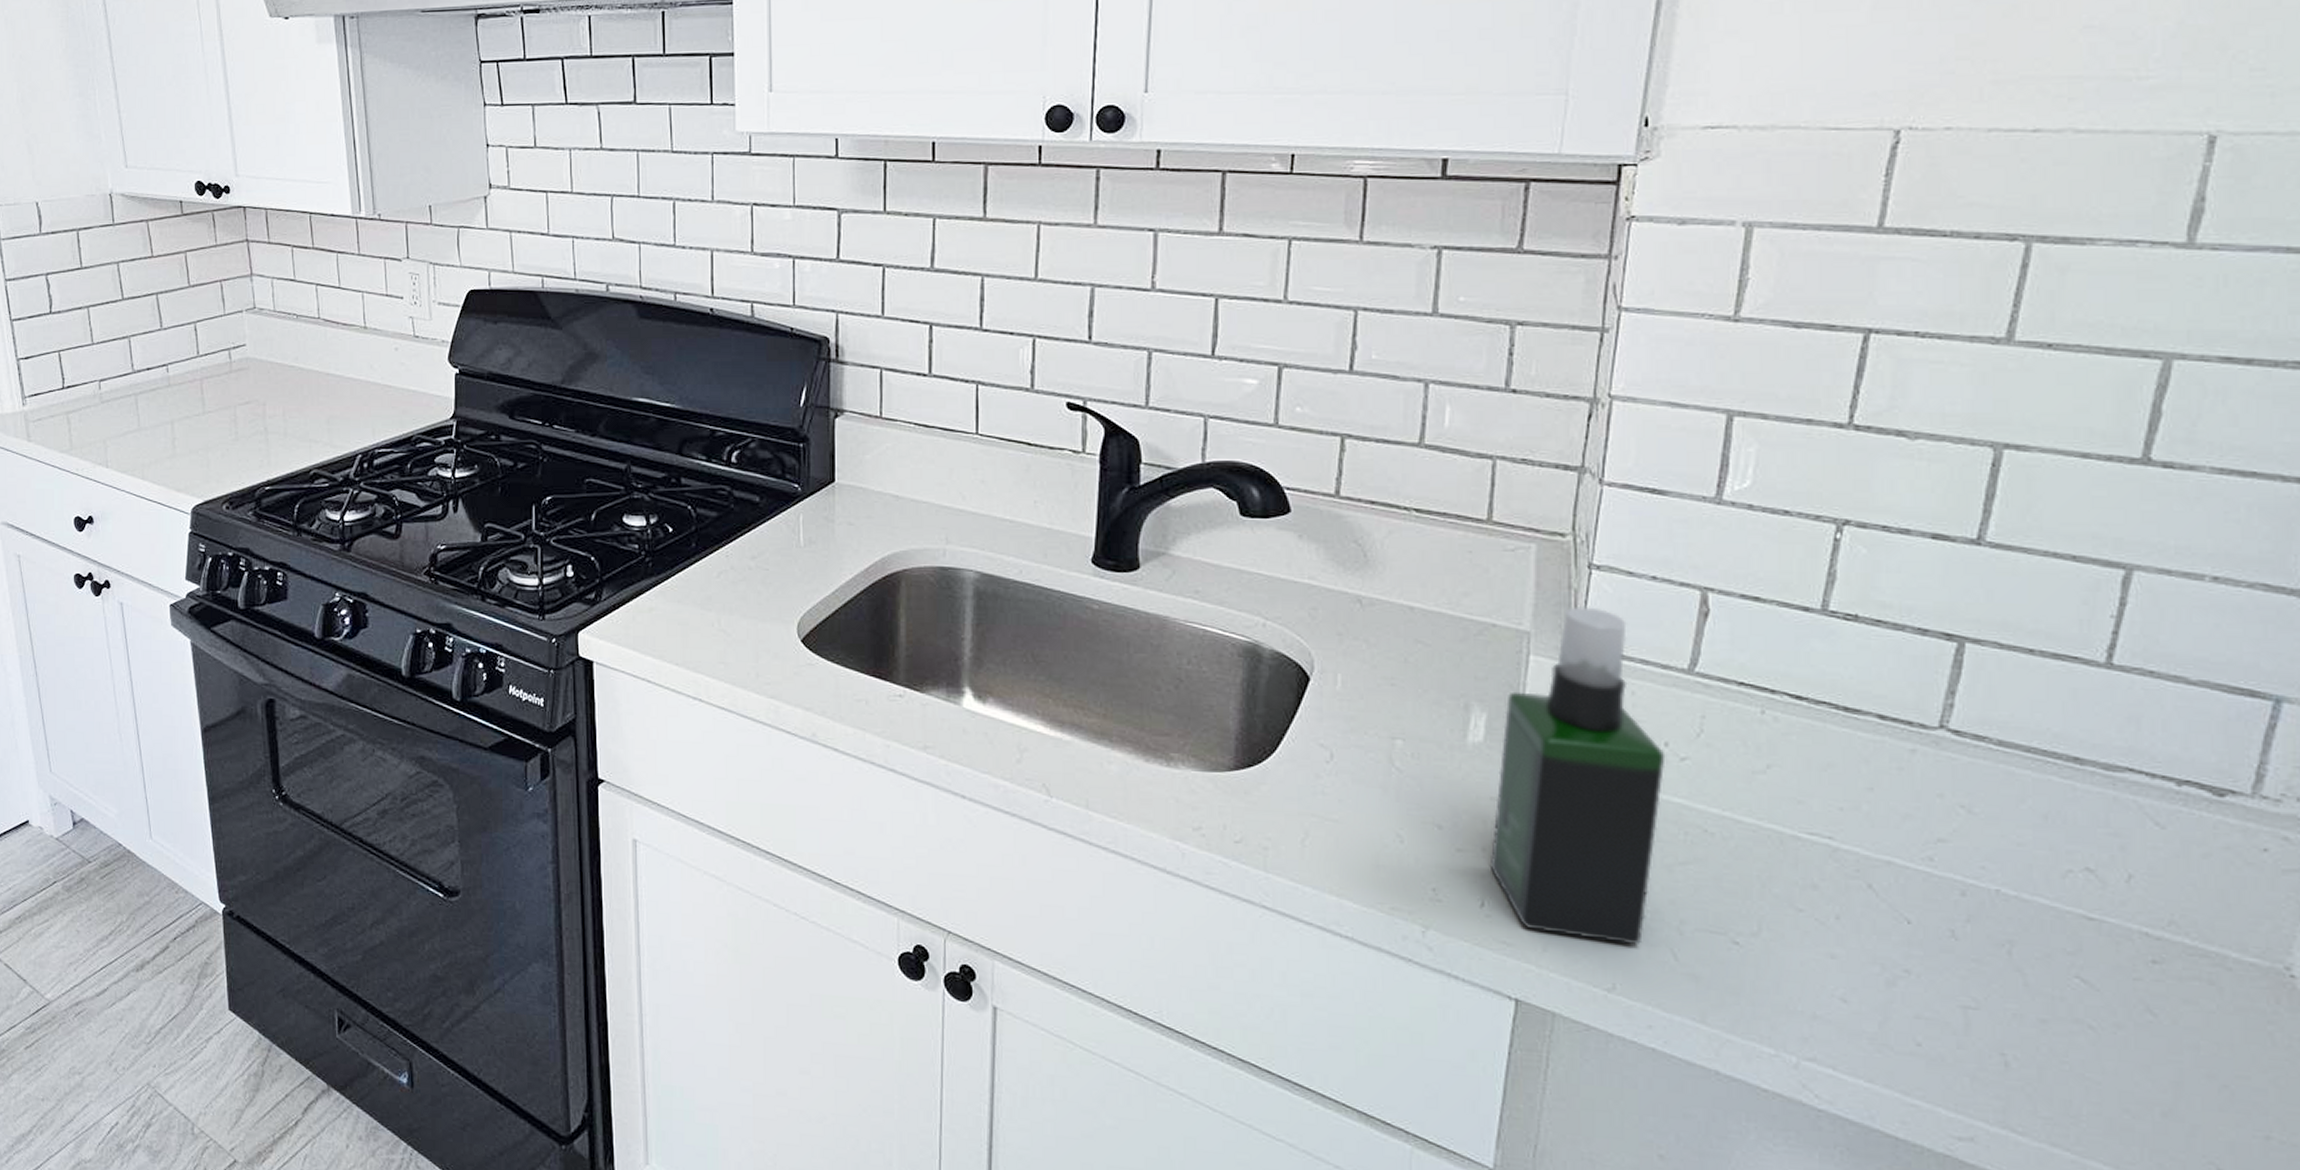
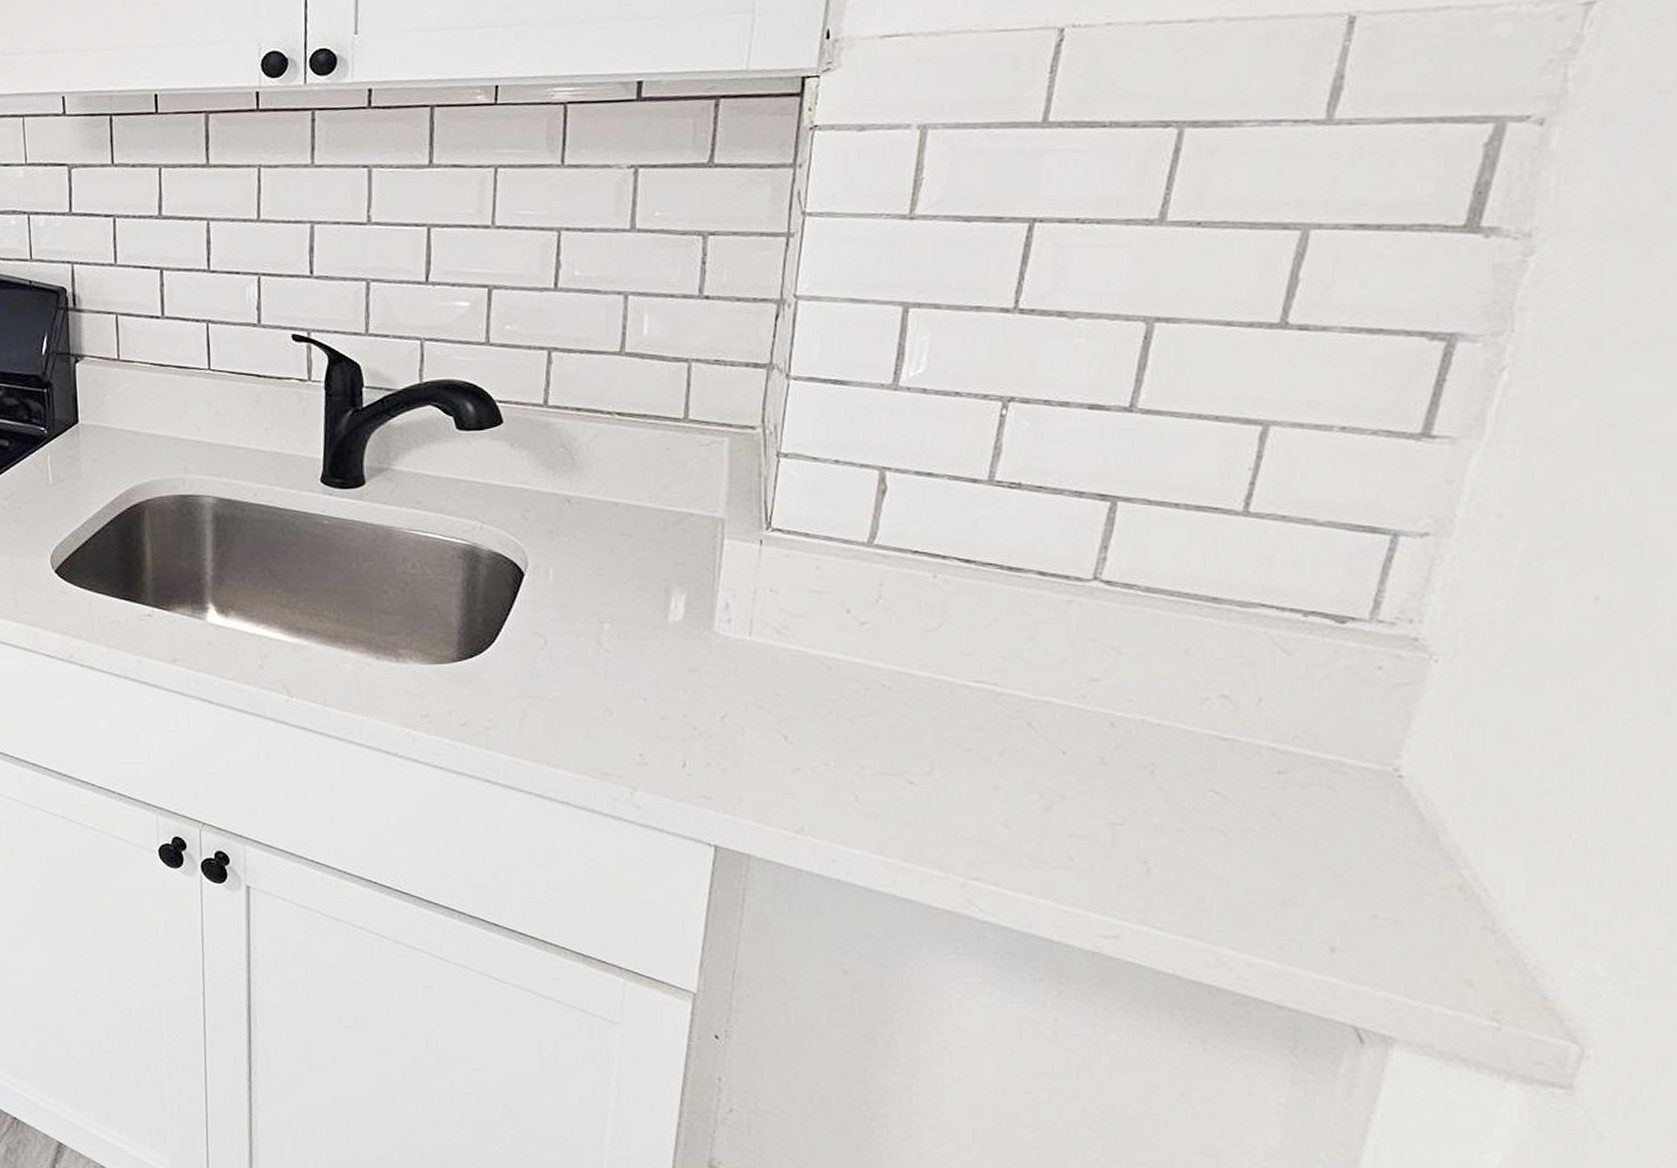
spray bottle: present [1491,606,1666,944] -> none [691,492,848,790]

